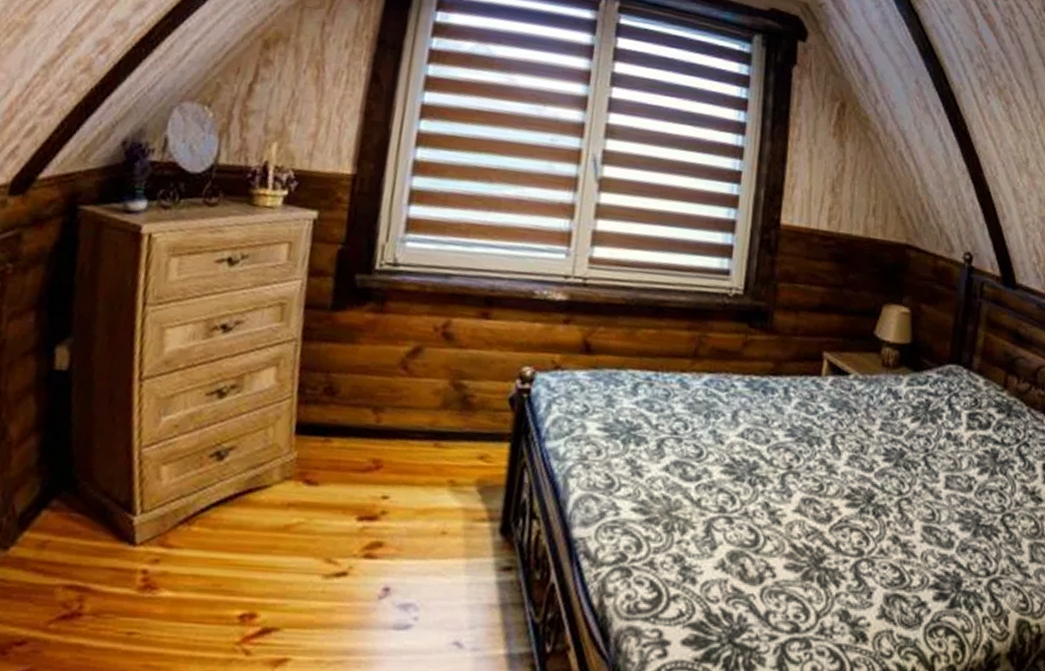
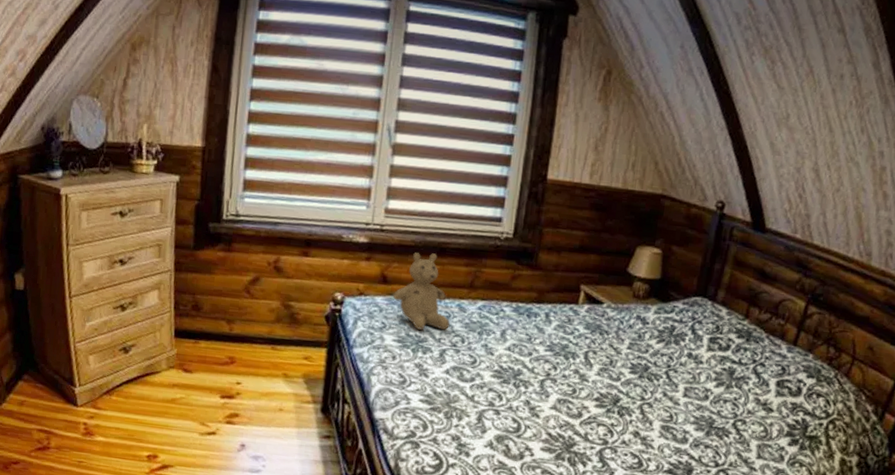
teddy bear: none [599,313,669,414] -> present [393,252,450,330]

